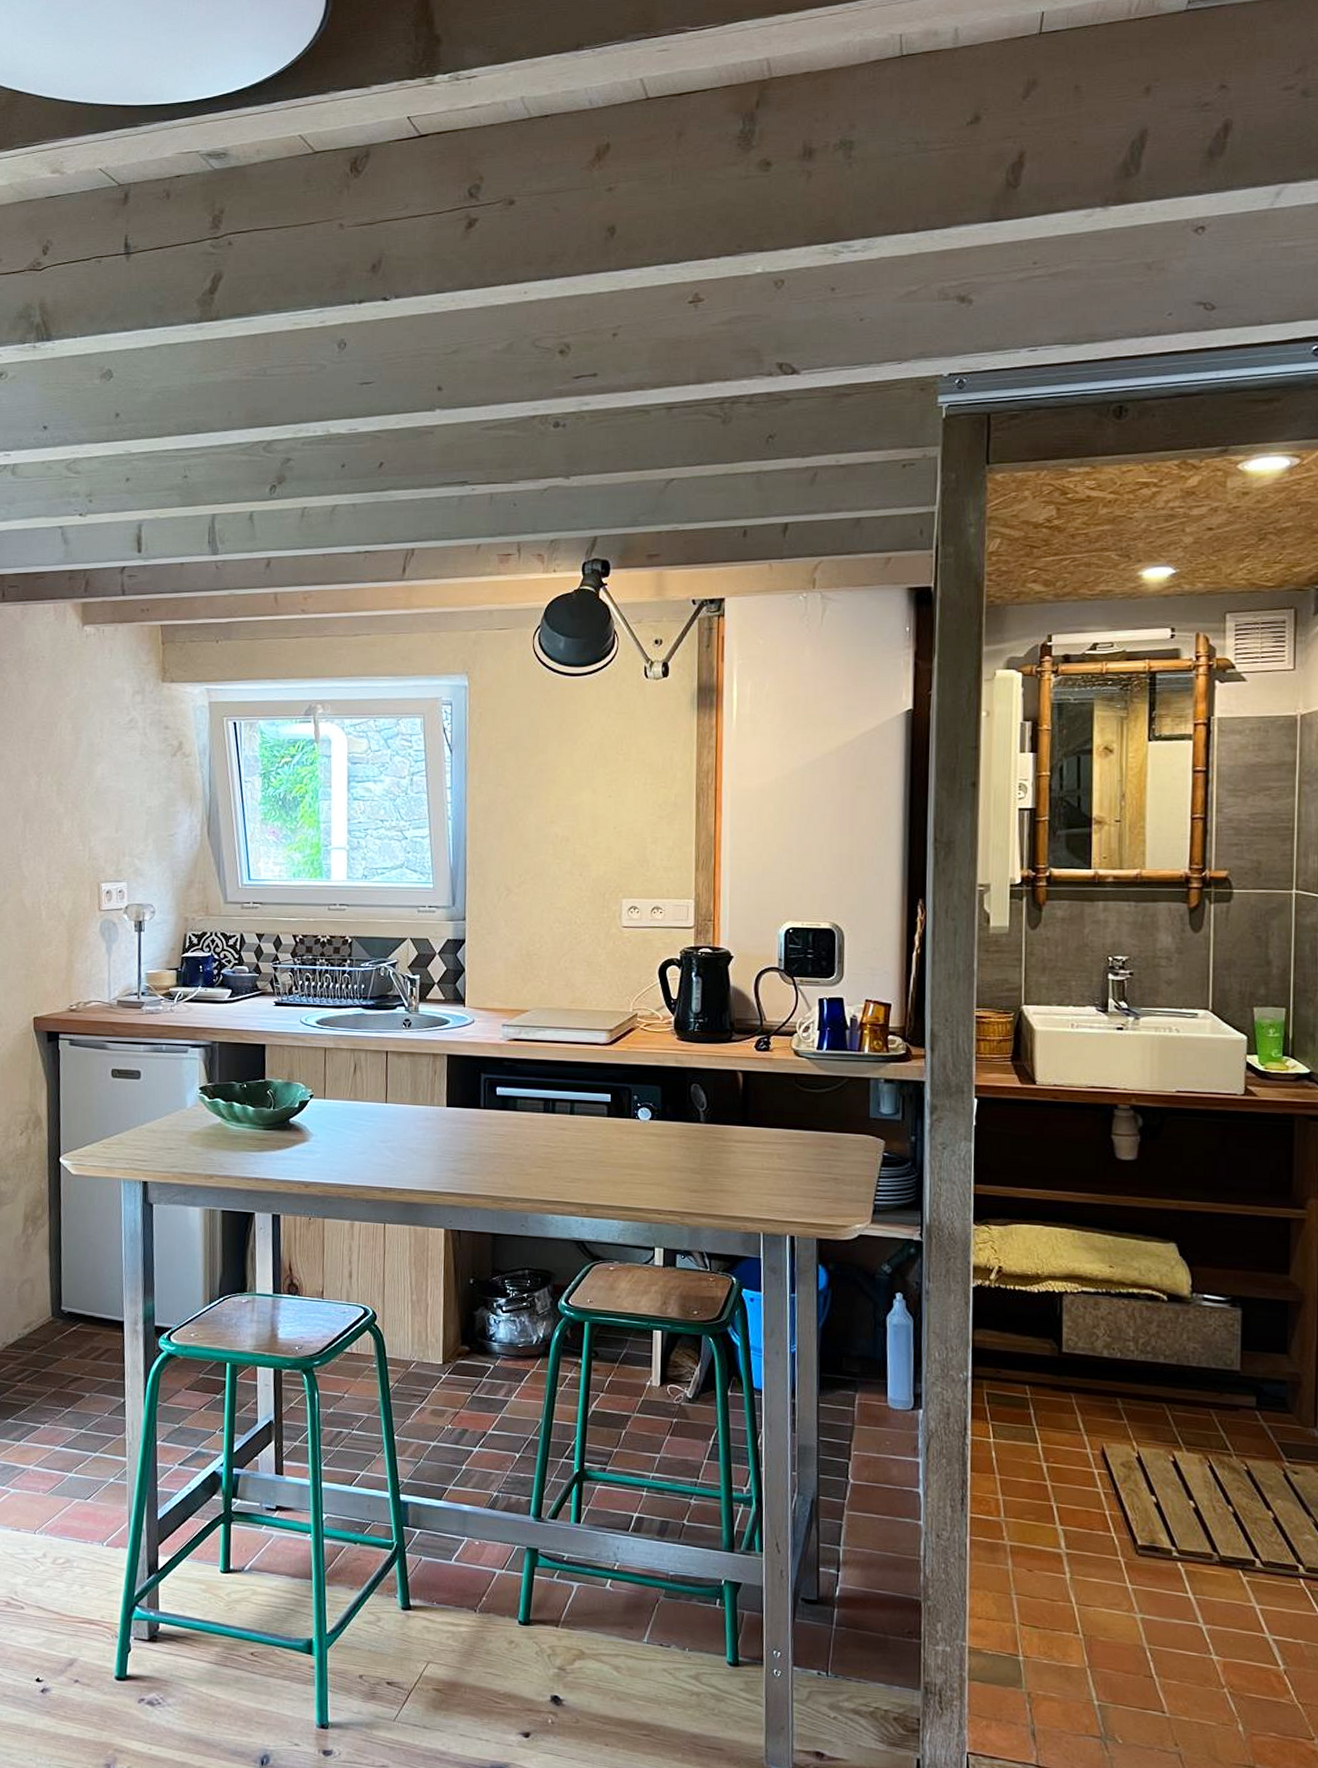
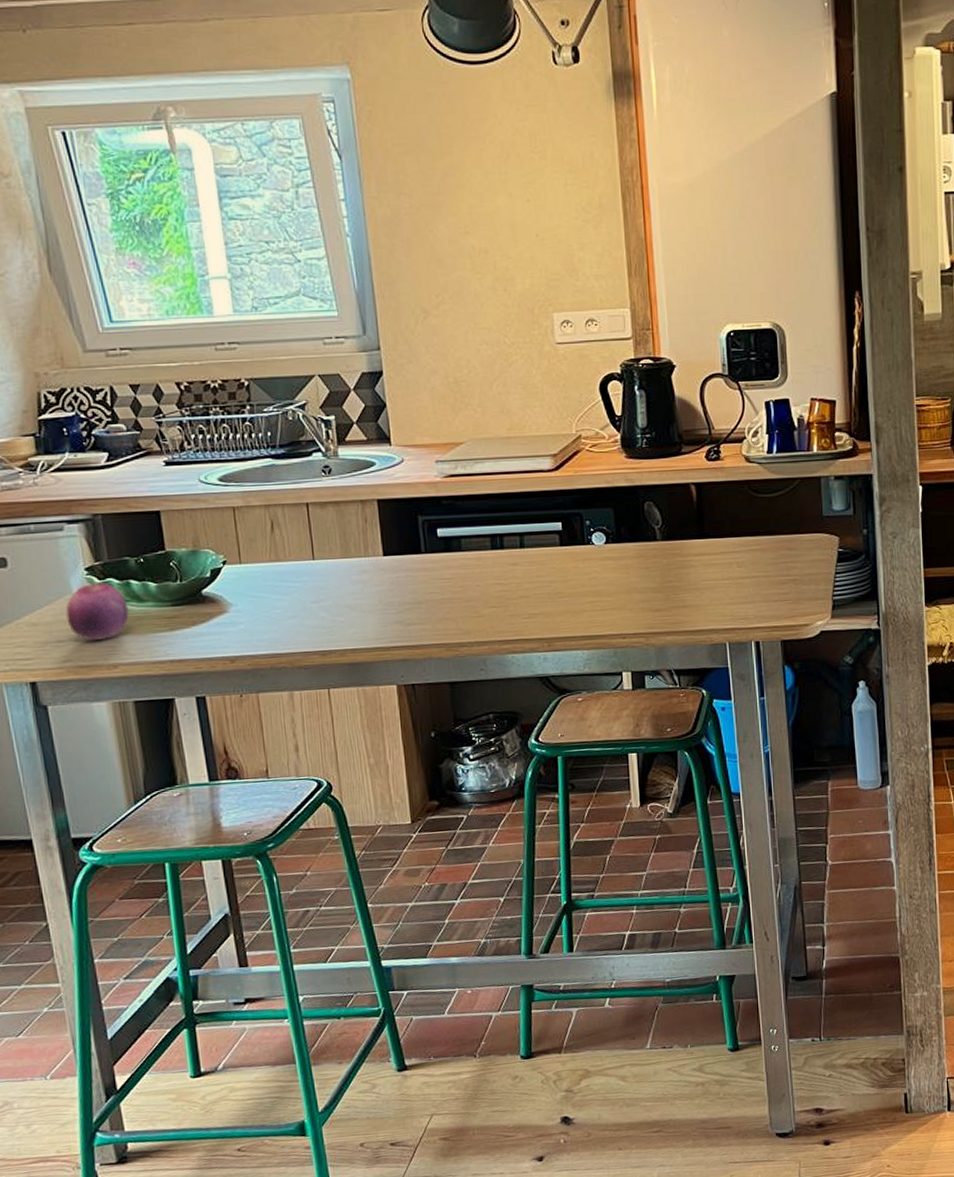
fruit: none [179,1101,229,1152] -> present [65,583,129,641]

